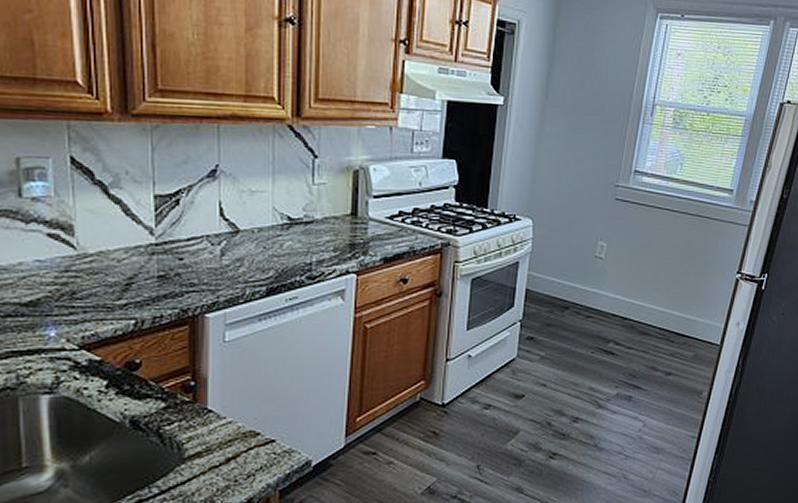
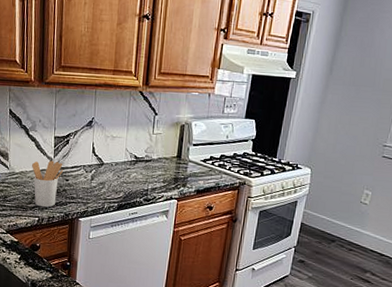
utensil holder: none [118,231,172,303] -> present [32,160,63,208]

